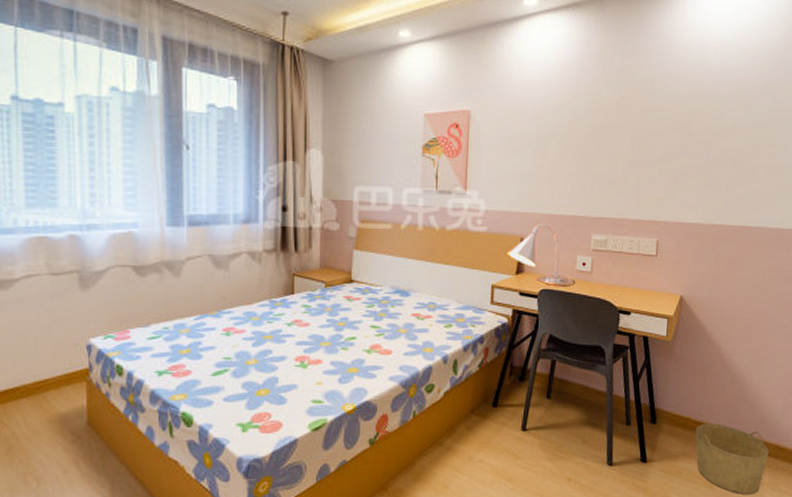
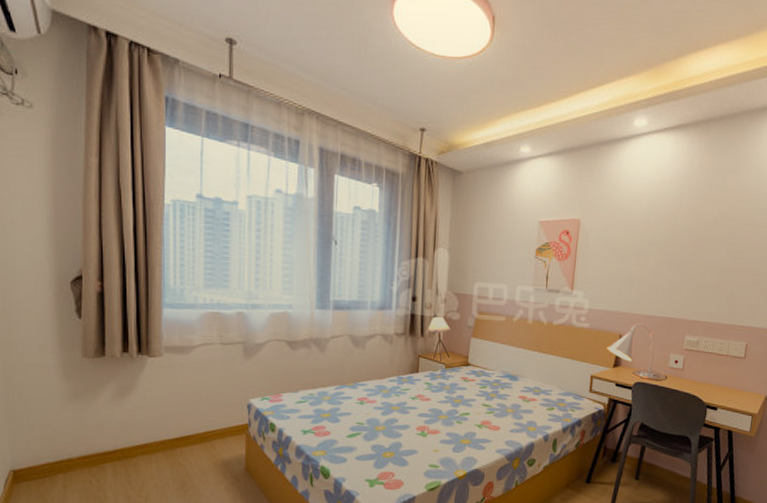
table lamp: none [302,227,330,281] -> present [427,316,450,362]

